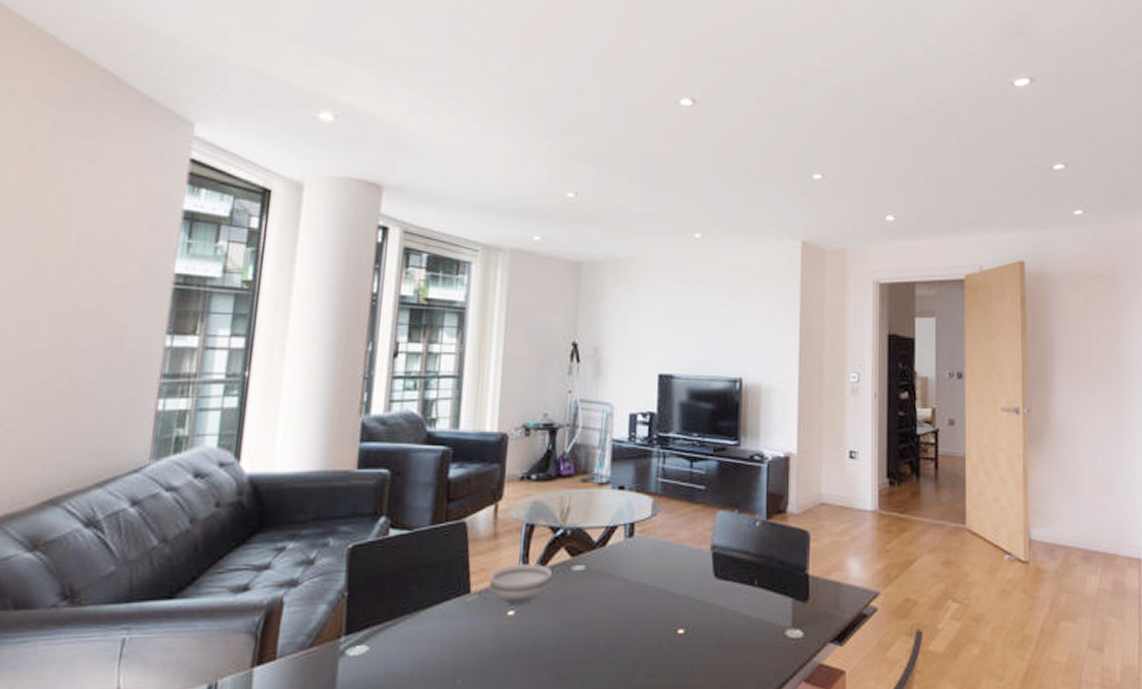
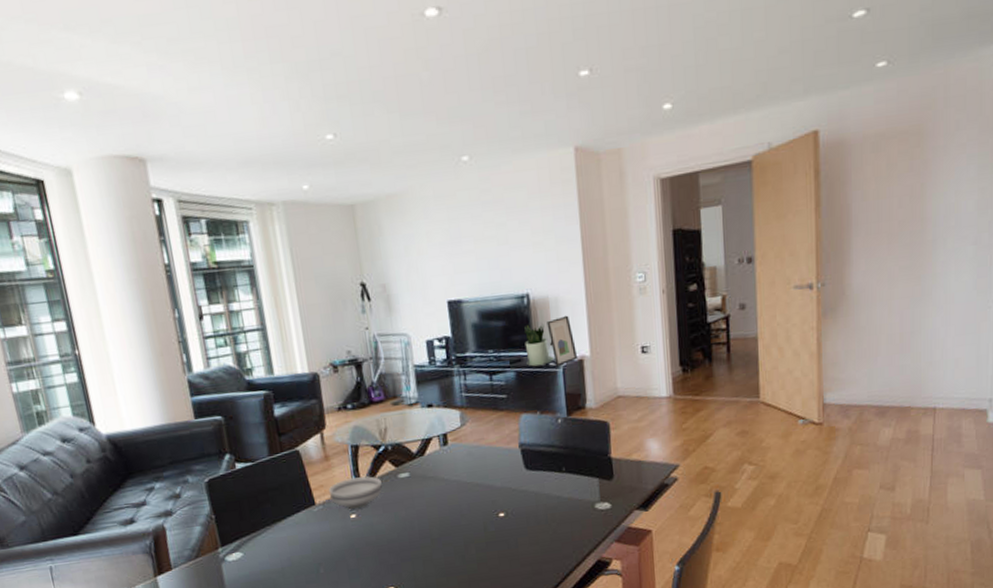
planter: none [731,411,759,458] -> present [524,324,553,367]
picture frame: none [756,407,783,461] -> present [547,315,577,367]

